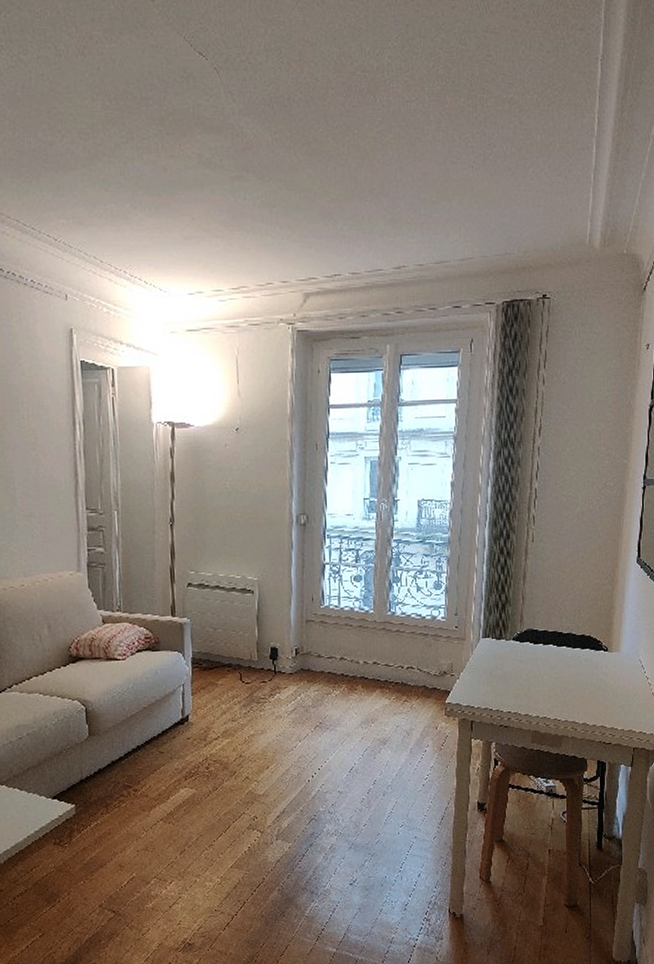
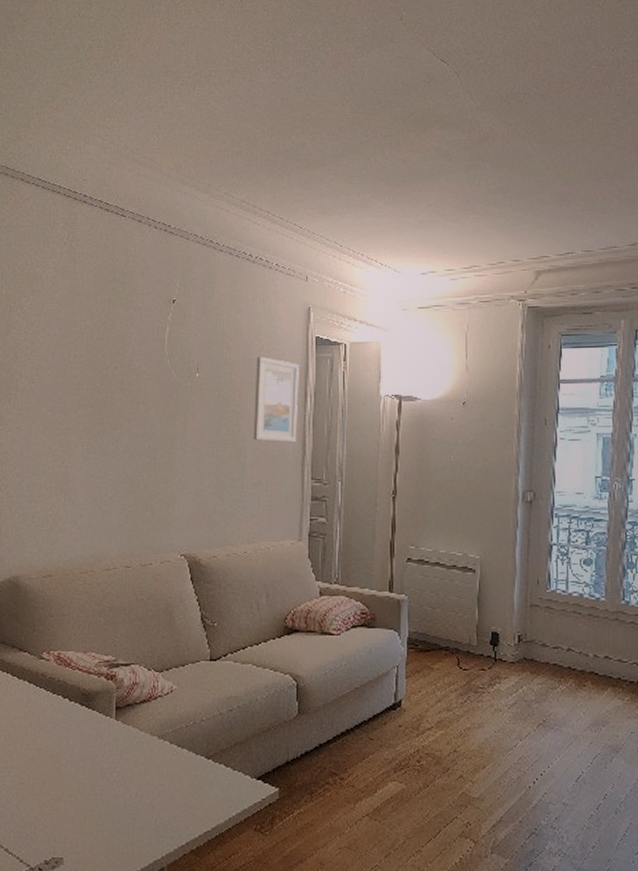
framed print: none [17,381,68,473] -> present [254,356,299,443]

